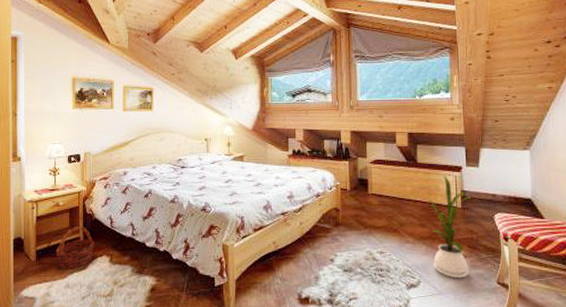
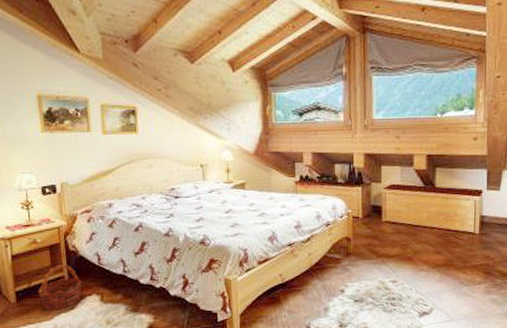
house plant: present [428,175,471,279] -> none [444,199,489,305]

